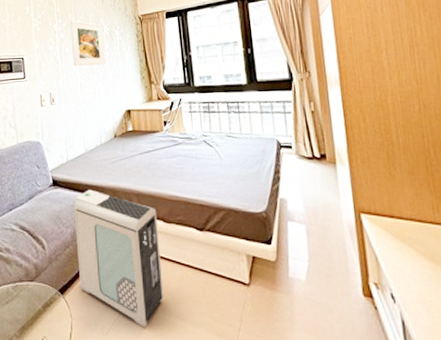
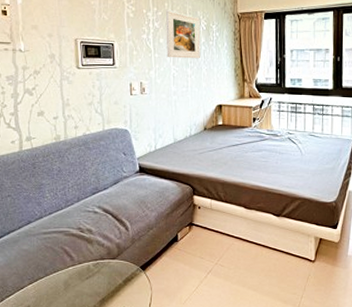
air purifier: present [74,189,164,328] -> none [159,177,240,297]

